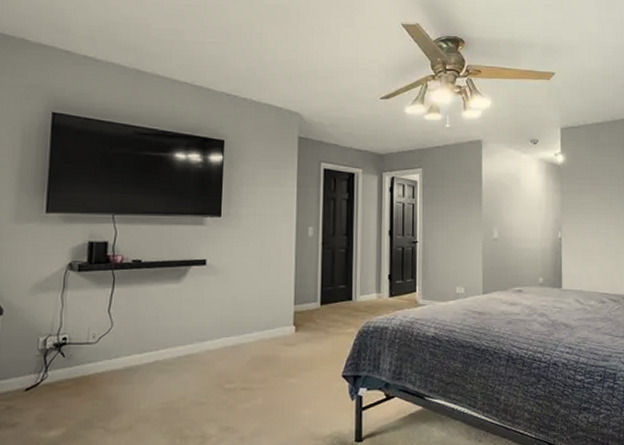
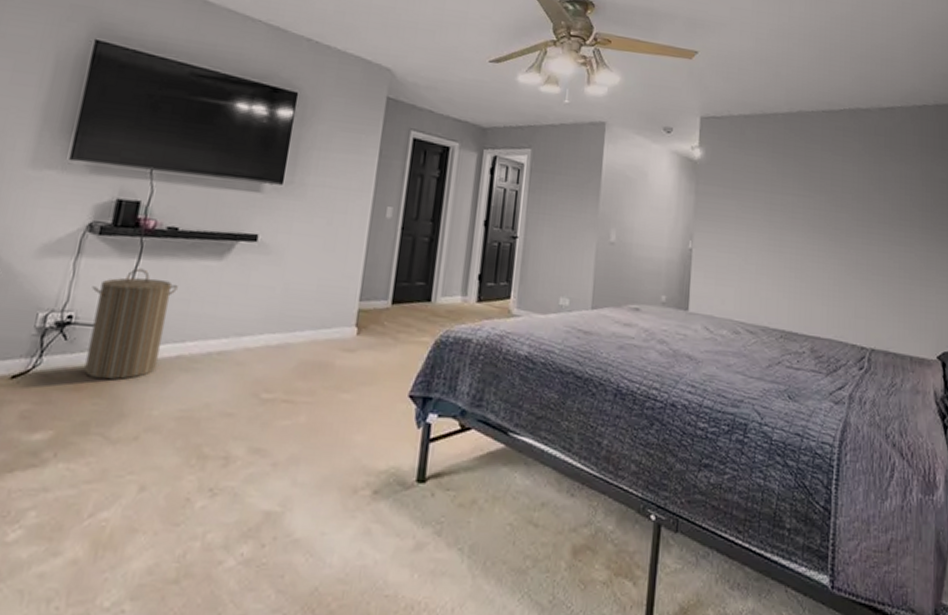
laundry hamper: none [79,295,147,385] -> present [84,268,178,380]

